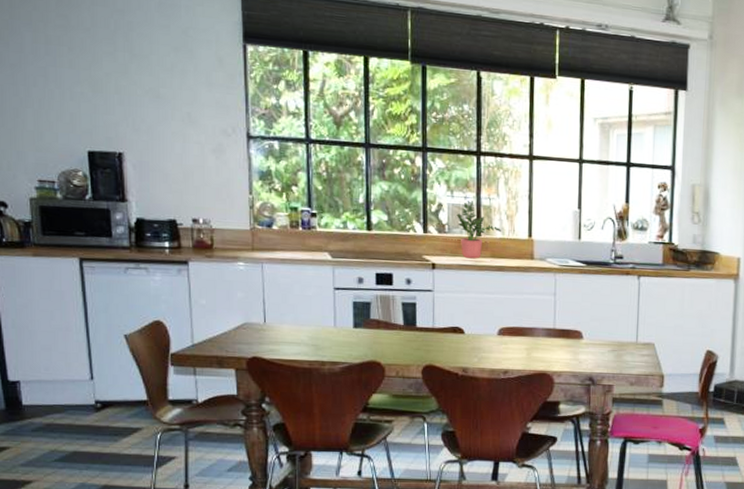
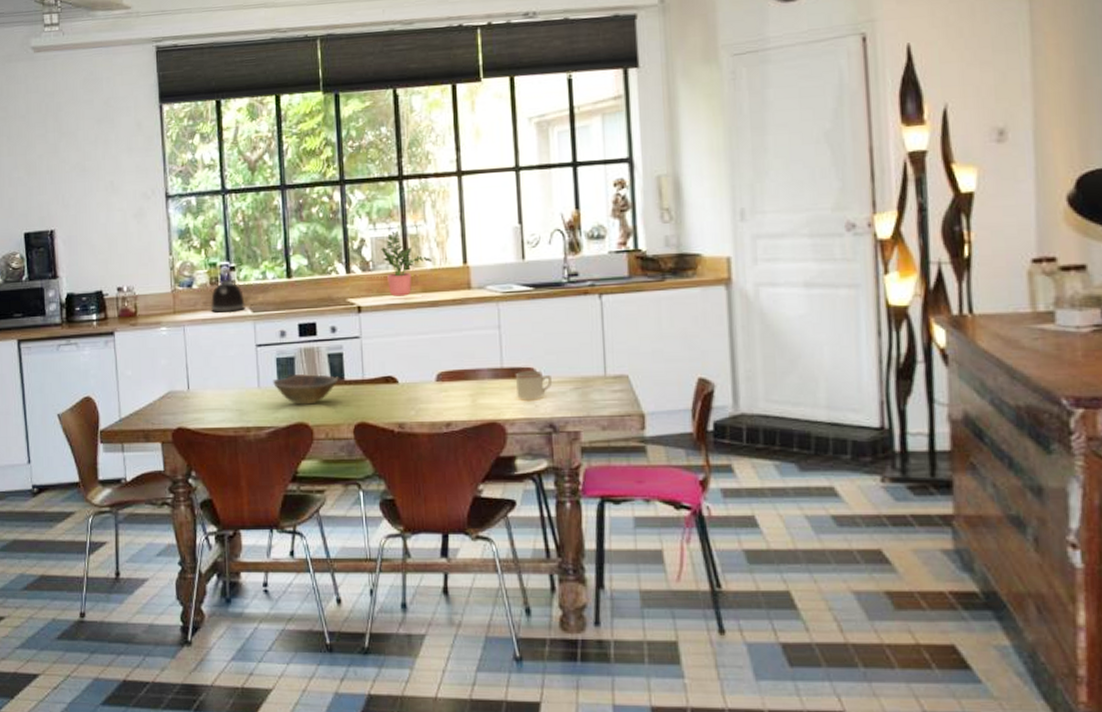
kettle: none [290,214,325,257] -> present [210,268,245,314]
bowl: none [349,319,411,346] -> present [273,374,339,405]
mug: none [564,332,594,358] -> present [515,370,552,402]

